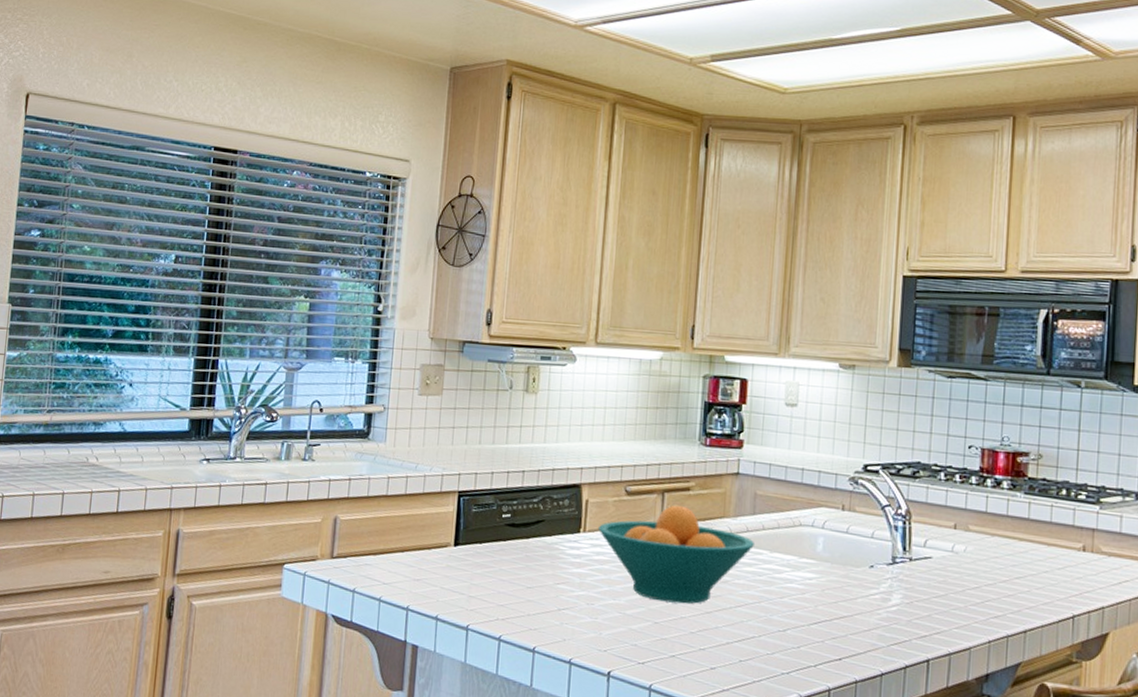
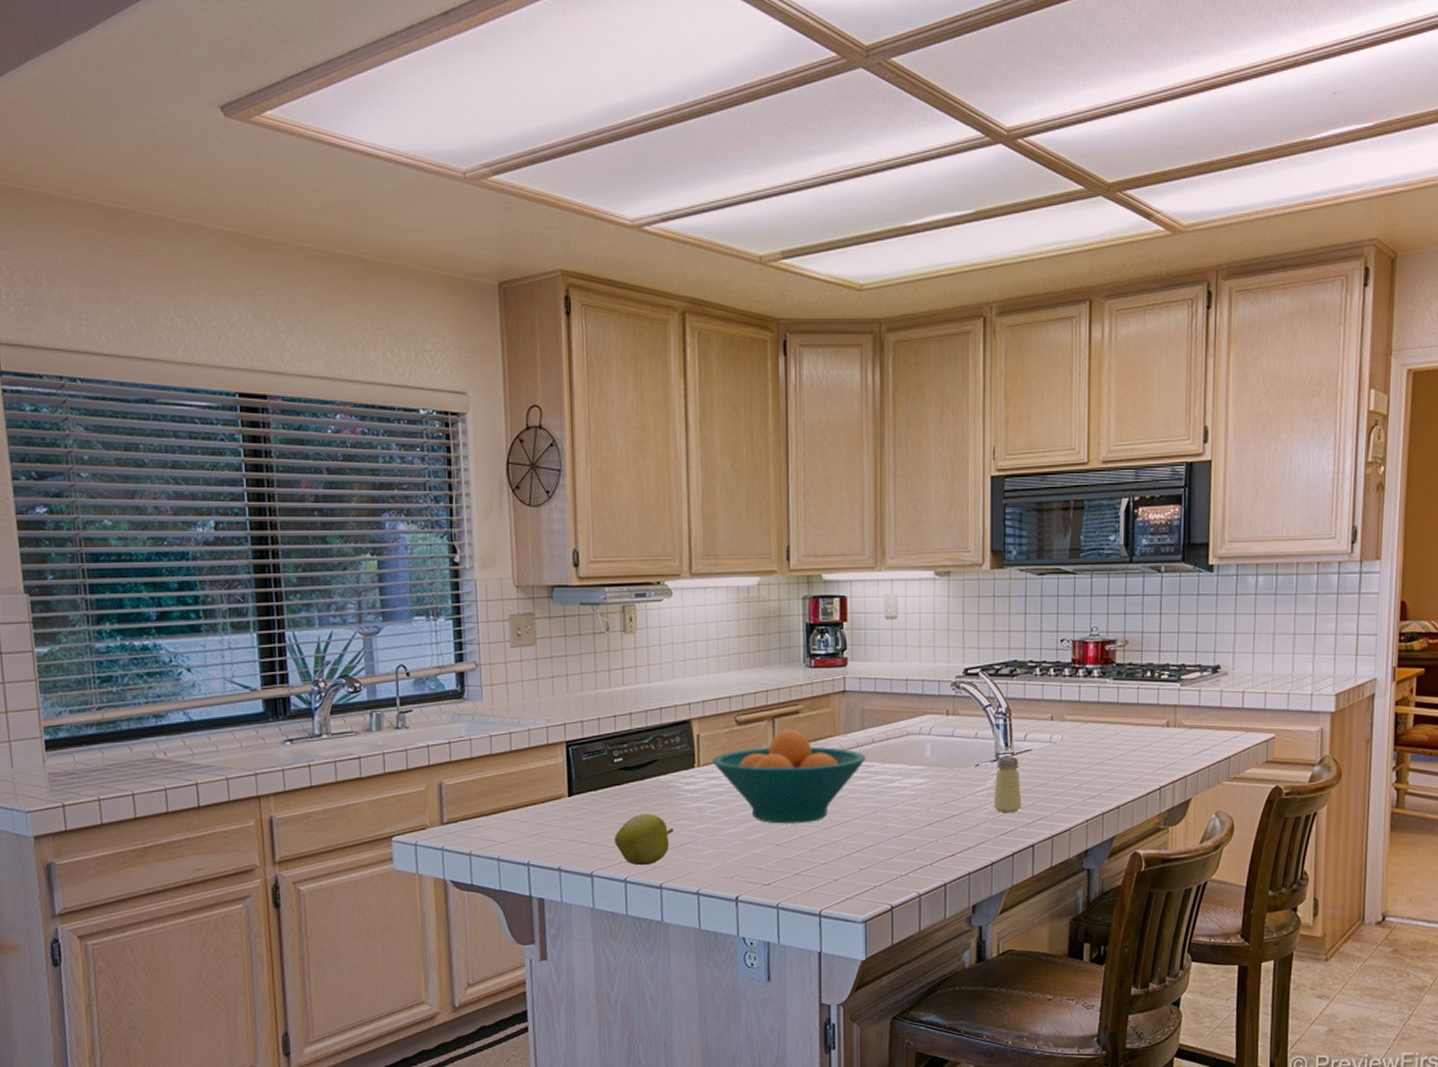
apple: none [493,572,553,626] -> present [614,813,673,866]
saltshaker: none [886,561,918,622] -> present [993,757,1022,812]

